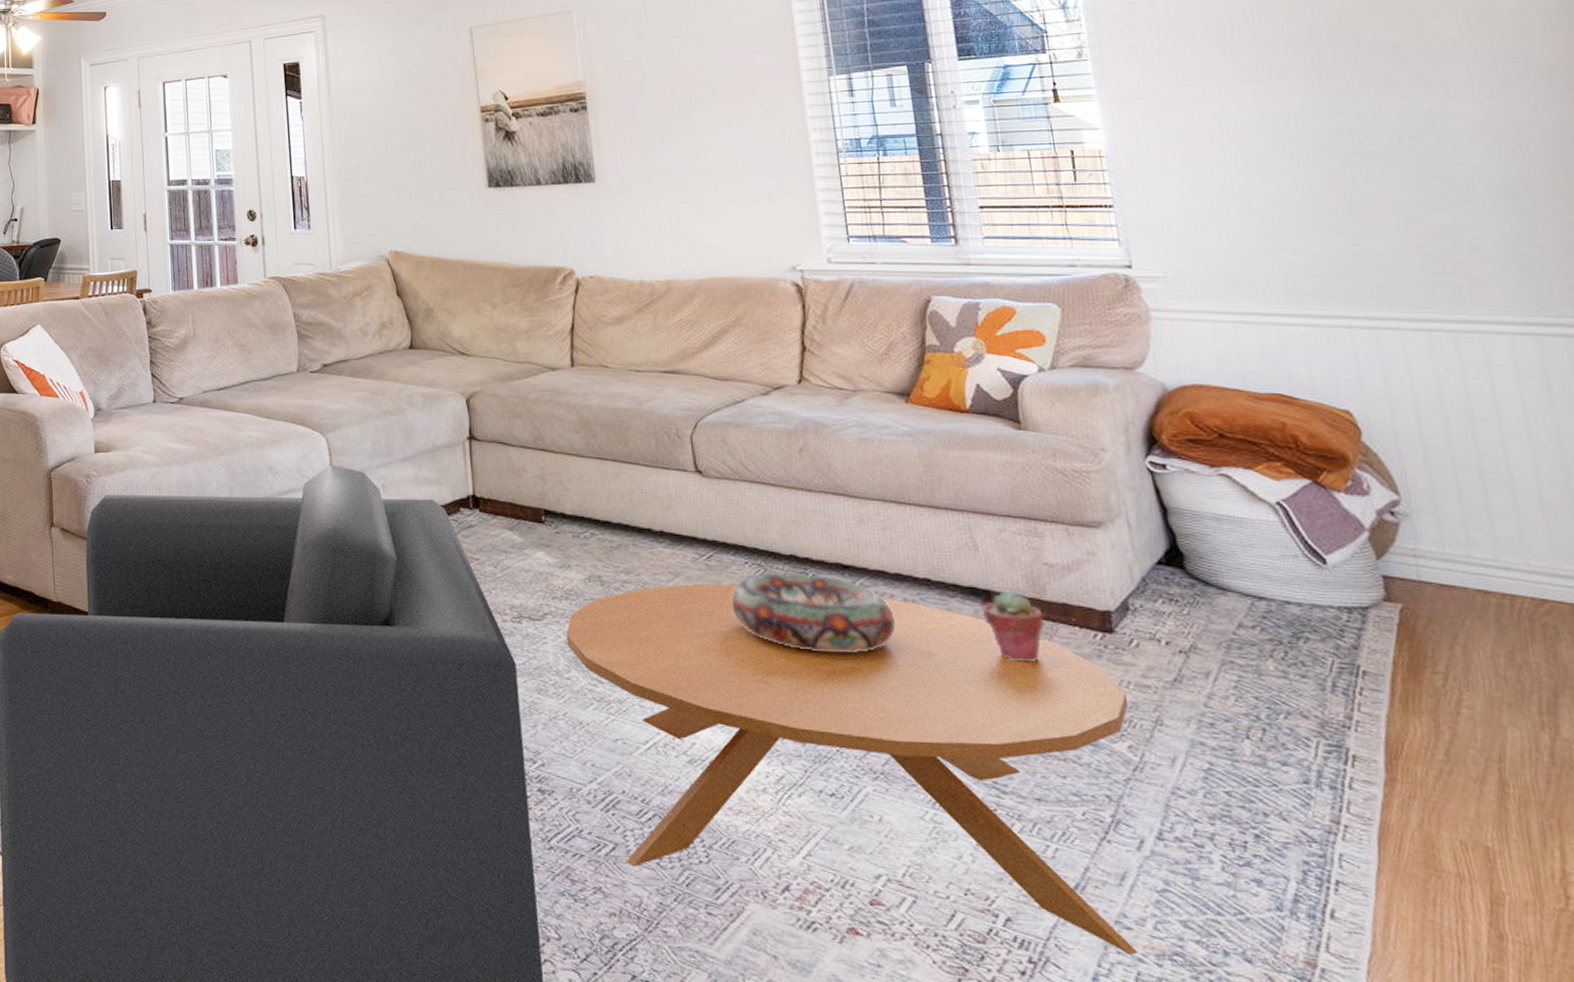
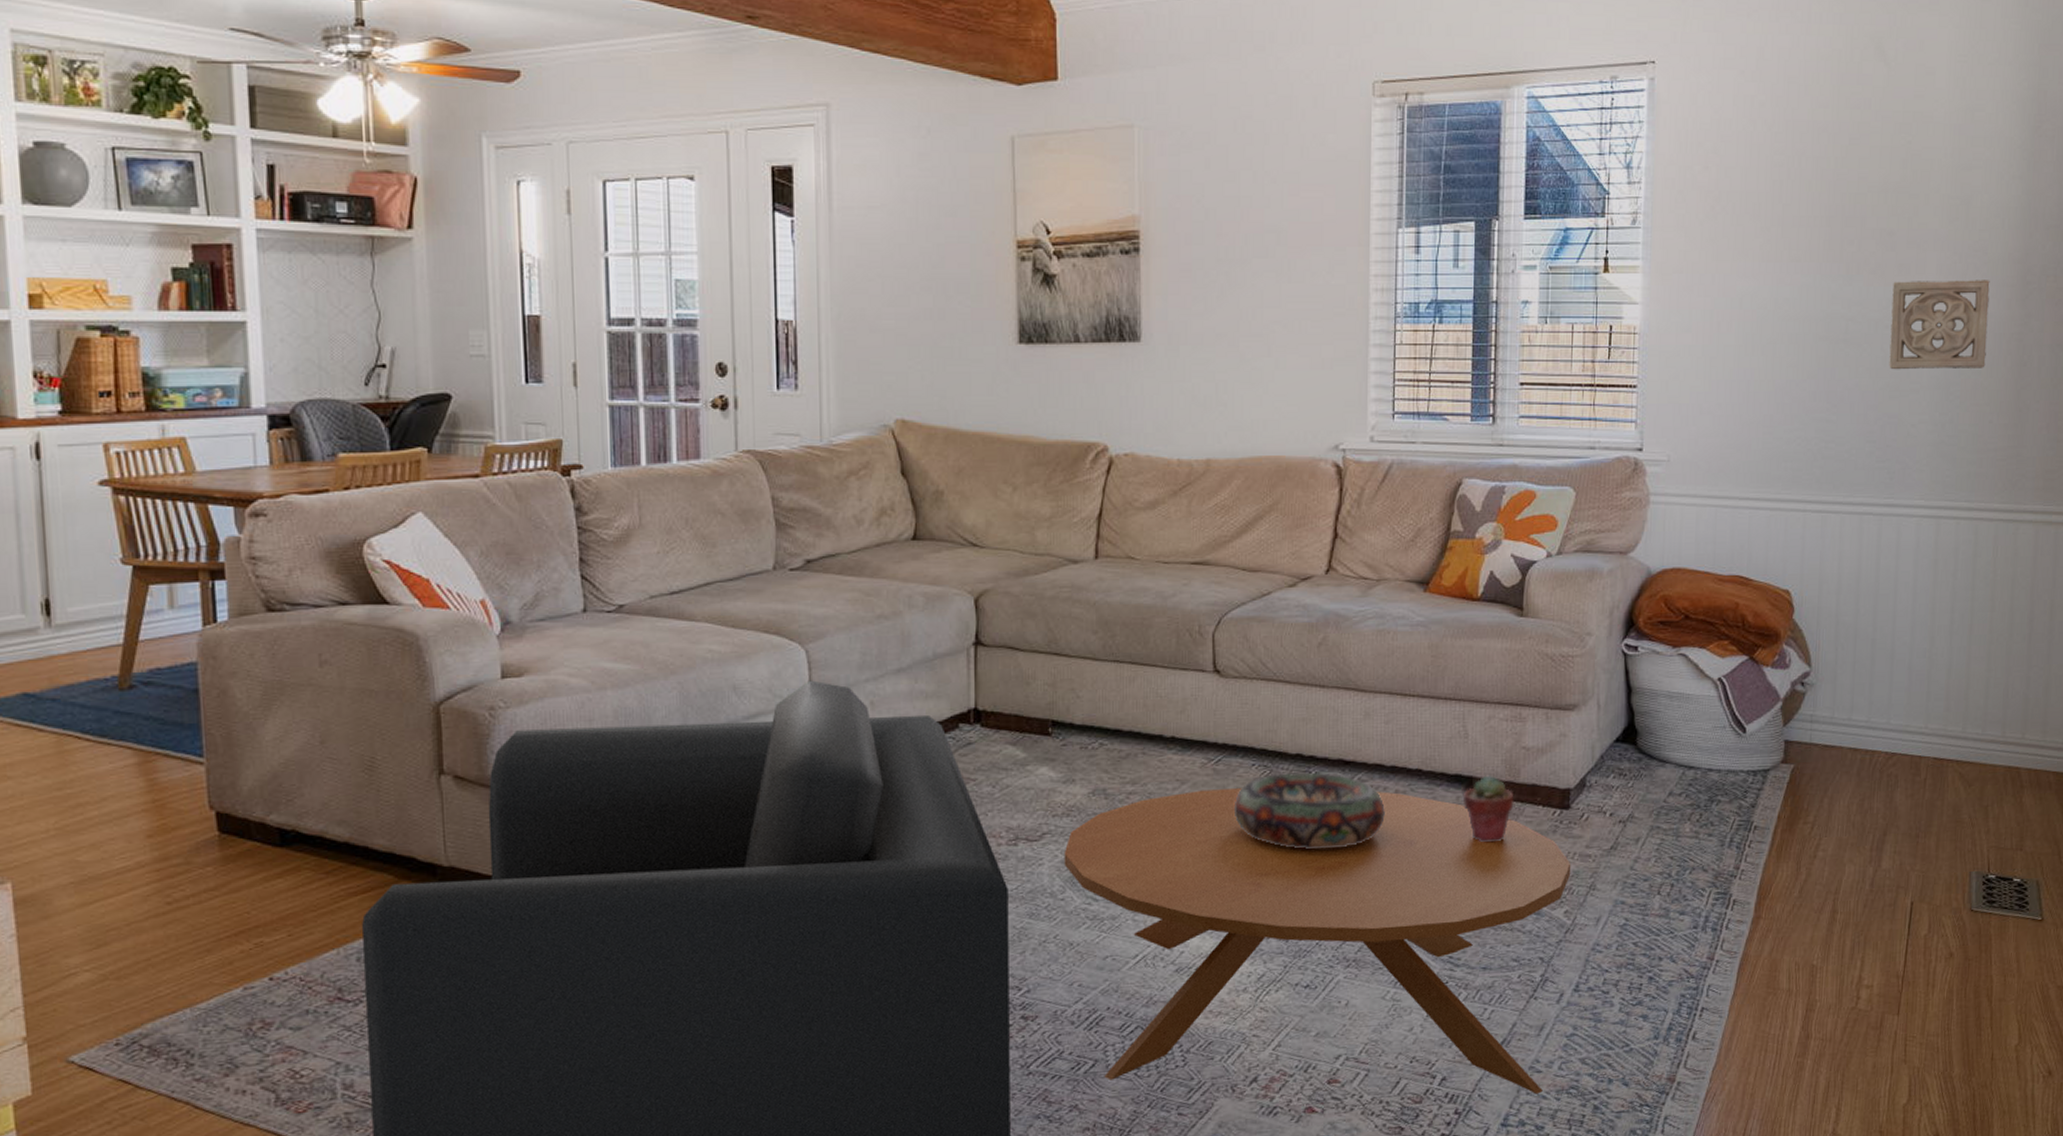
wall ornament: none [1410,85,1561,181] -> present [1889,280,1990,370]

